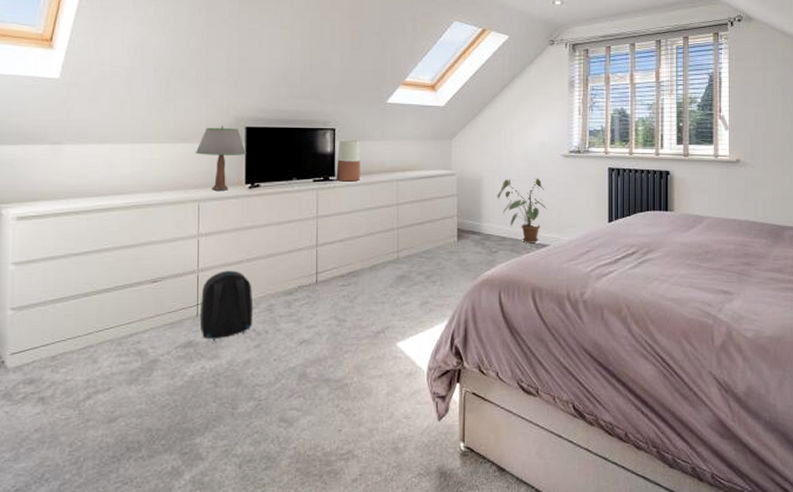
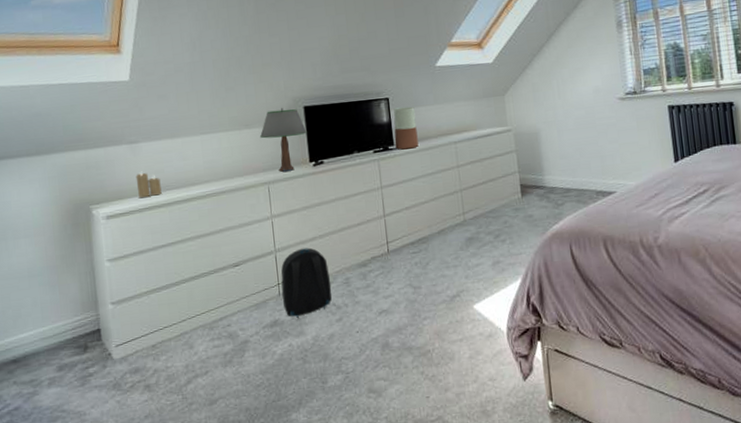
candle: none [54,174,82,202] -> present [135,171,162,199]
house plant: present [497,178,548,244] -> none [556,124,610,193]

